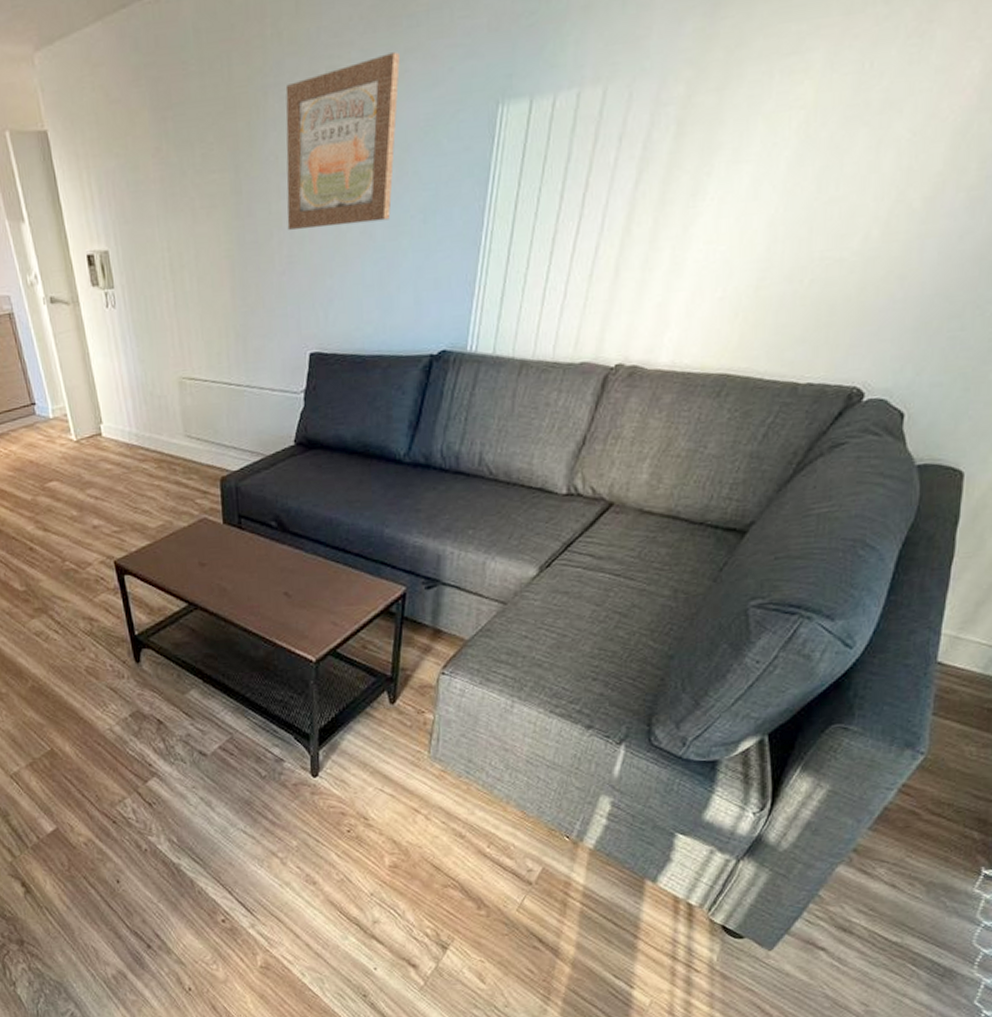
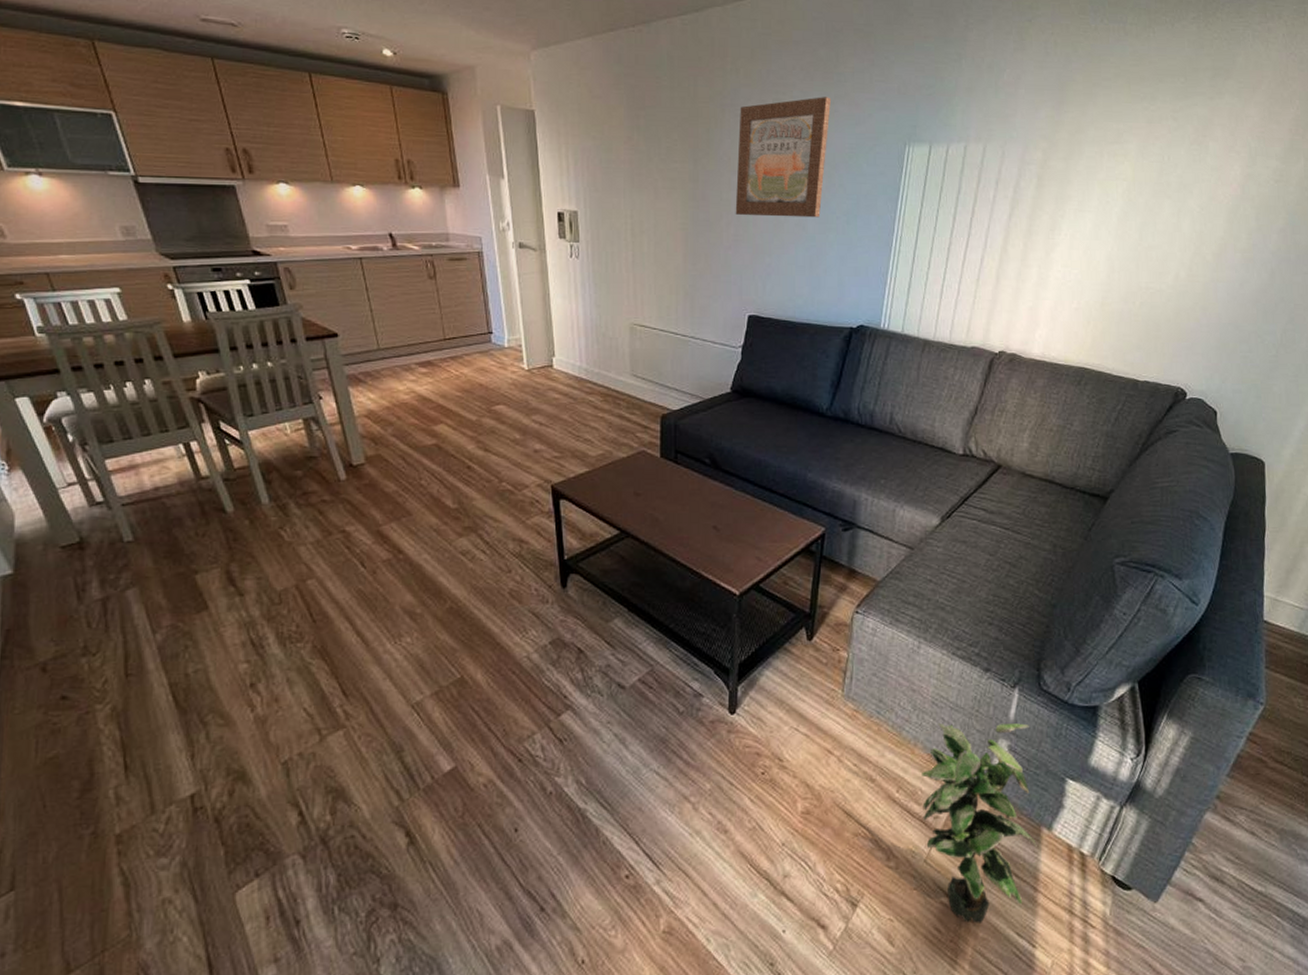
potted plant: none [514,780,639,966] -> present [922,723,1037,923]

